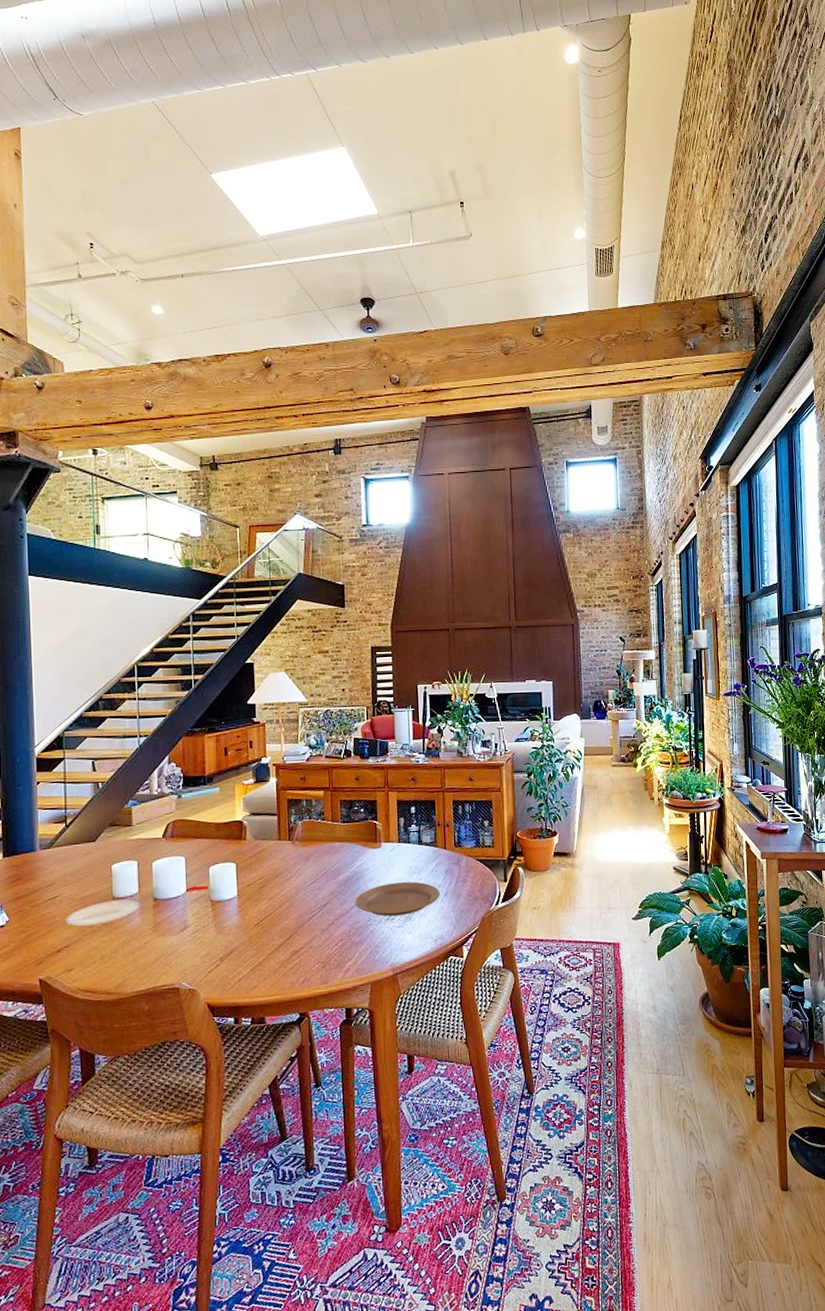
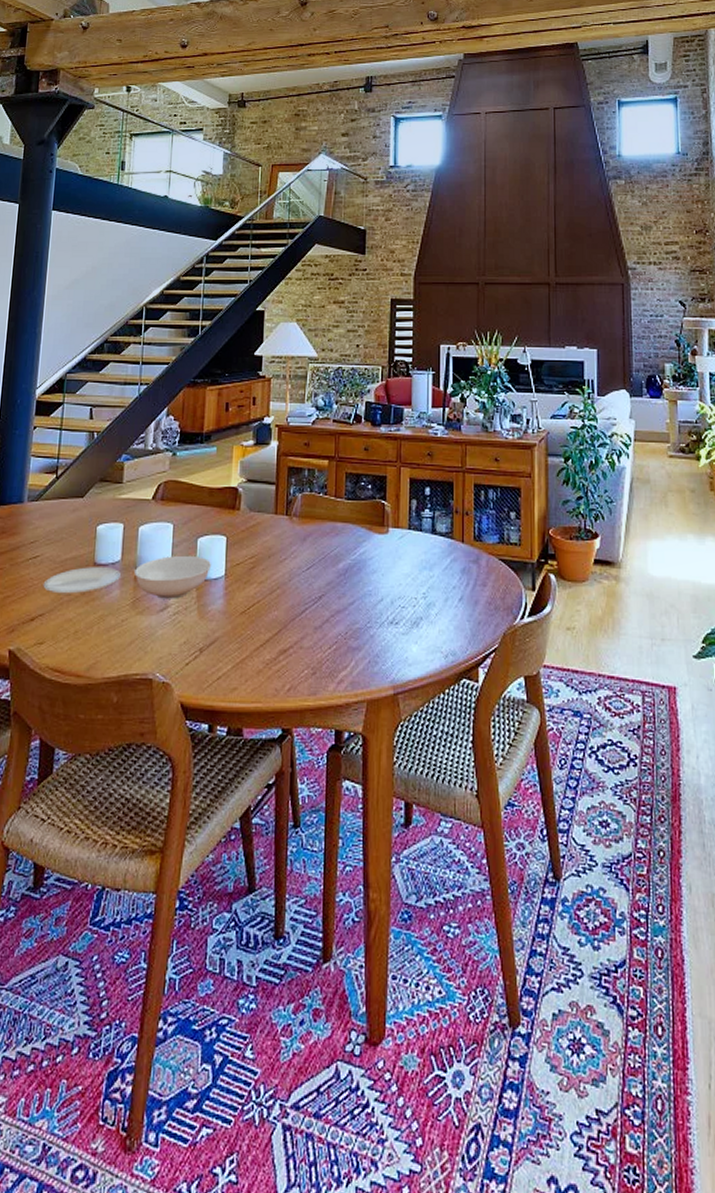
bowl: none [153,882,224,921] -> present [134,555,211,599]
plate: present [354,881,441,917] -> none [354,577,455,619]

